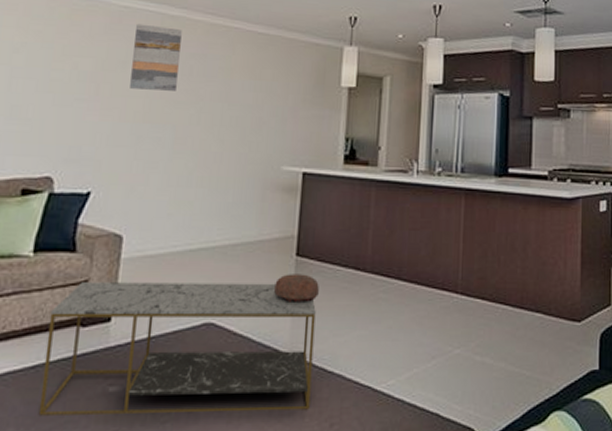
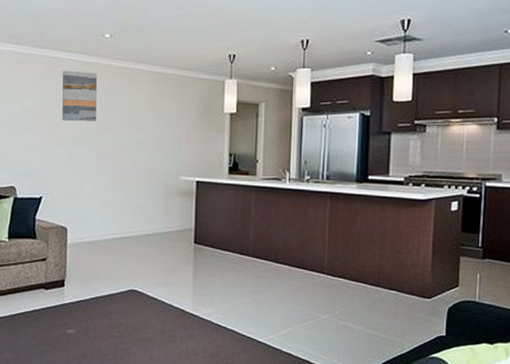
coffee table: present [38,282,316,416] -> none [23,259,211,352]
decorative bowl: present [274,274,319,302] -> none [179,256,213,277]

